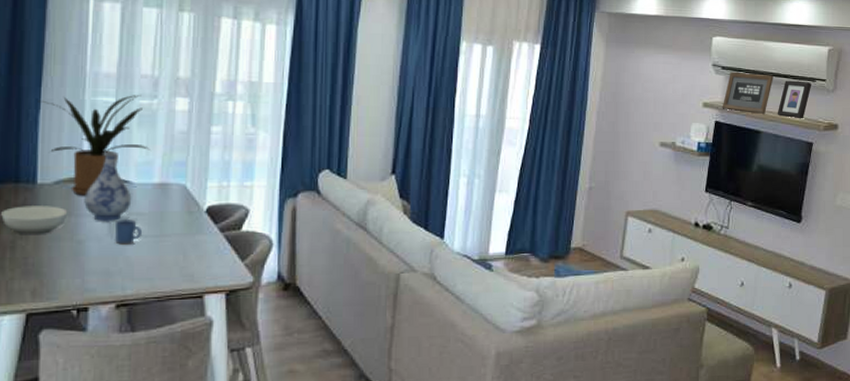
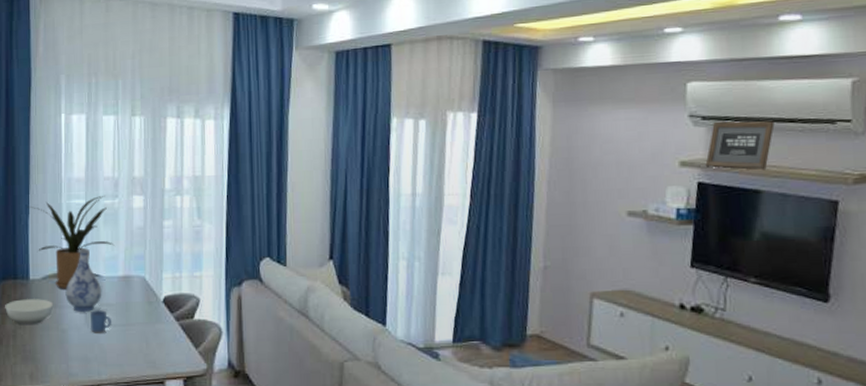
picture frame: present [777,80,812,119] -> none [782,125,831,172]

